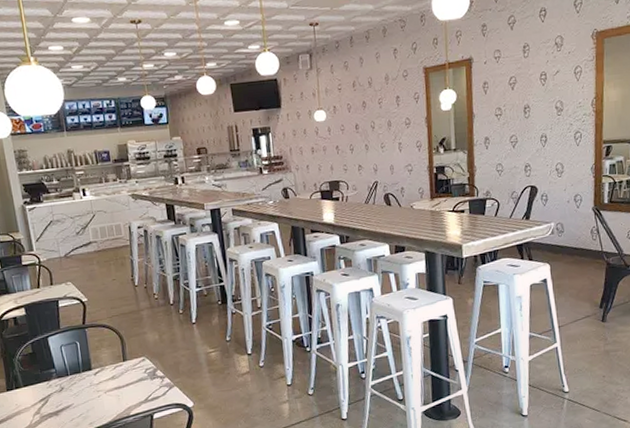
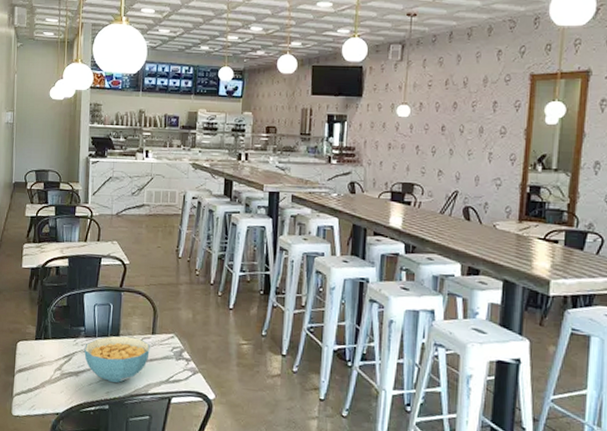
cereal bowl: none [59,367,125,414] -> present [84,335,150,383]

